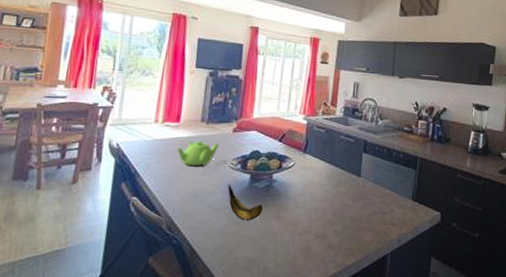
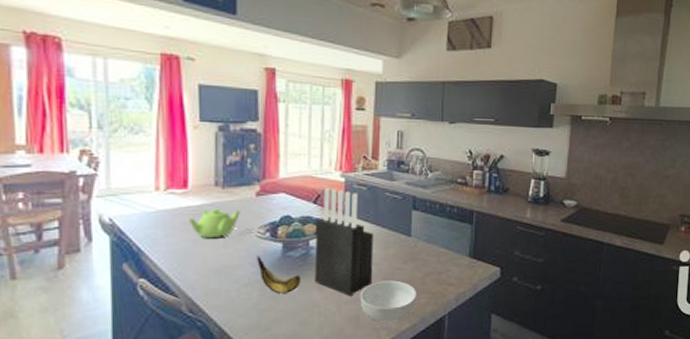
knife block: none [274,128,328,228] -> present [314,187,374,296]
cereal bowl: none [312,216,363,256] -> present [360,280,416,322]

